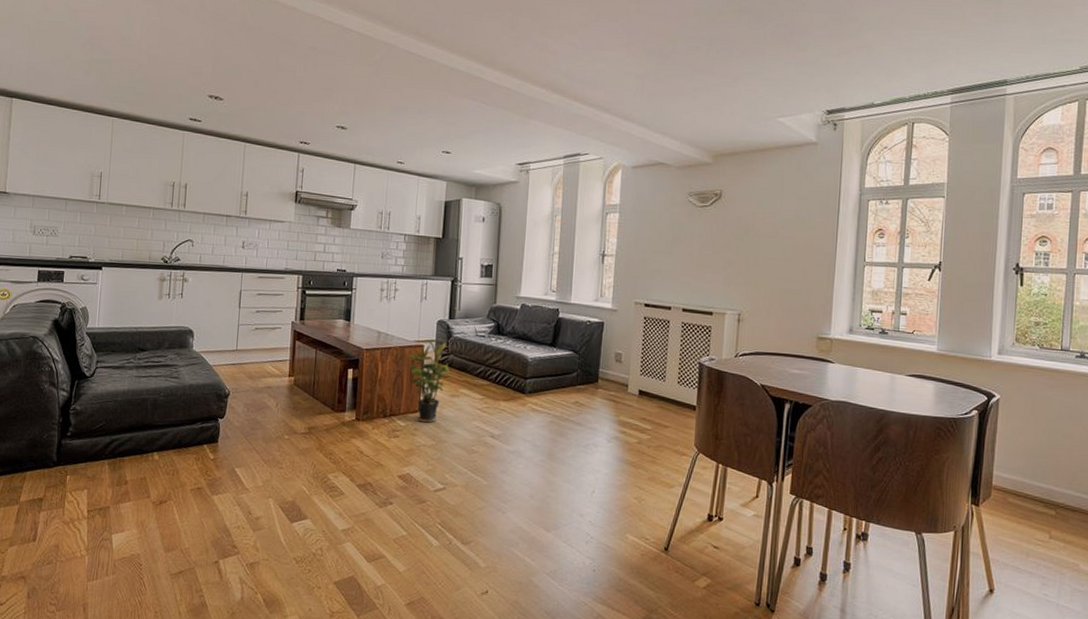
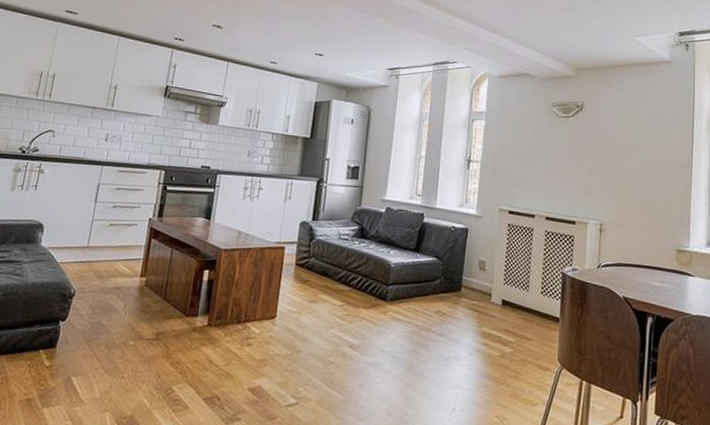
potted plant: present [409,341,450,423] -> none [269,243,311,331]

